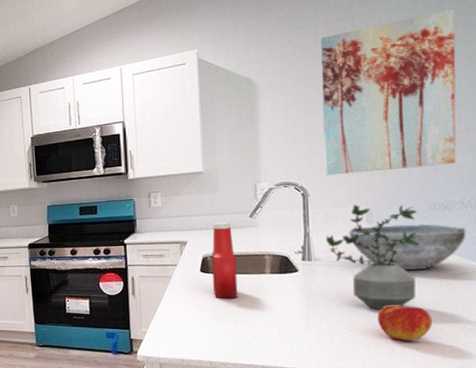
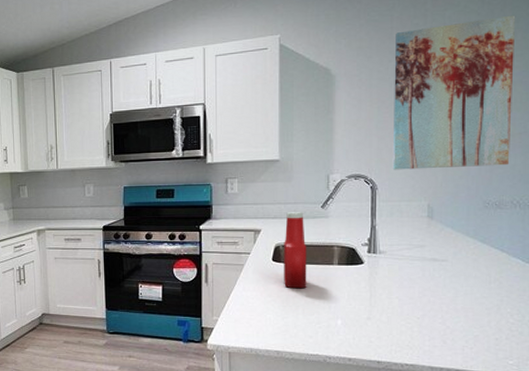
potted plant: present [326,204,422,309] -> none [391,199,475,302]
bowl: present [349,224,467,270] -> none [412,221,515,265]
apple: present [378,305,433,341] -> none [433,299,481,333]

